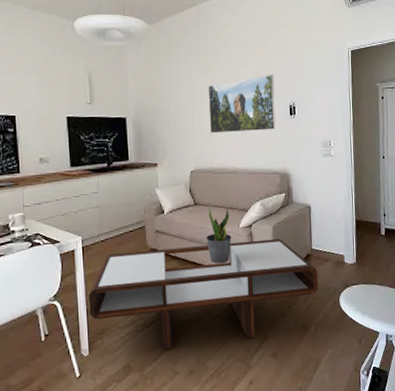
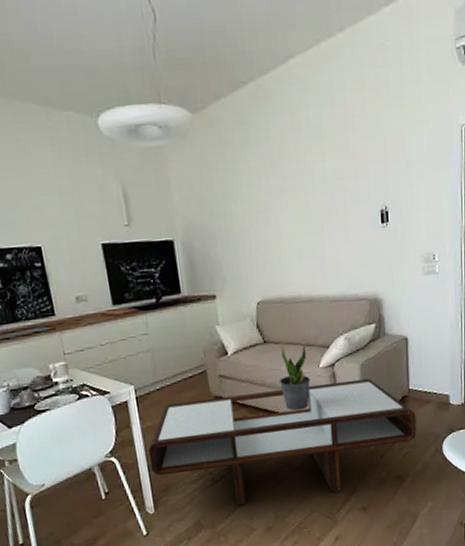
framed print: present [208,74,276,134] -> none [273,169,363,254]

